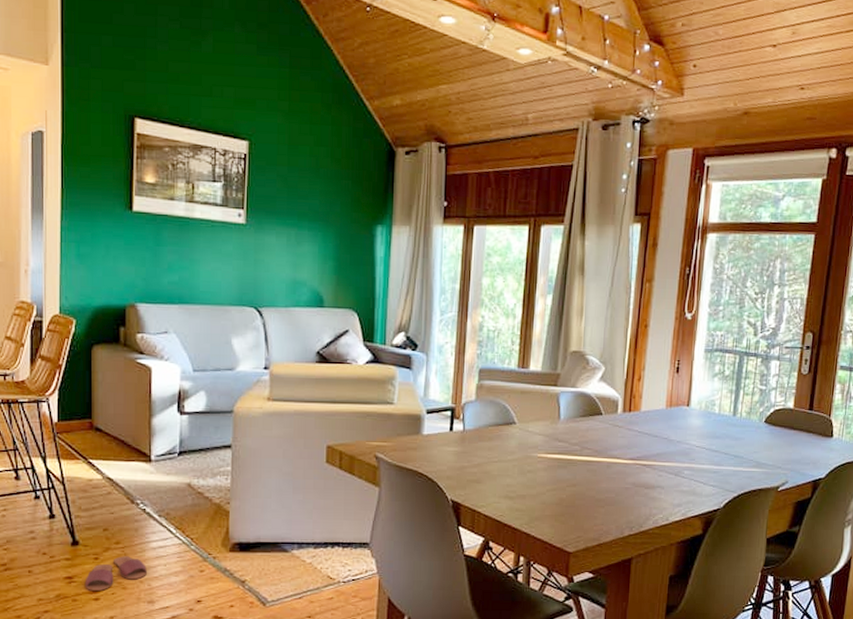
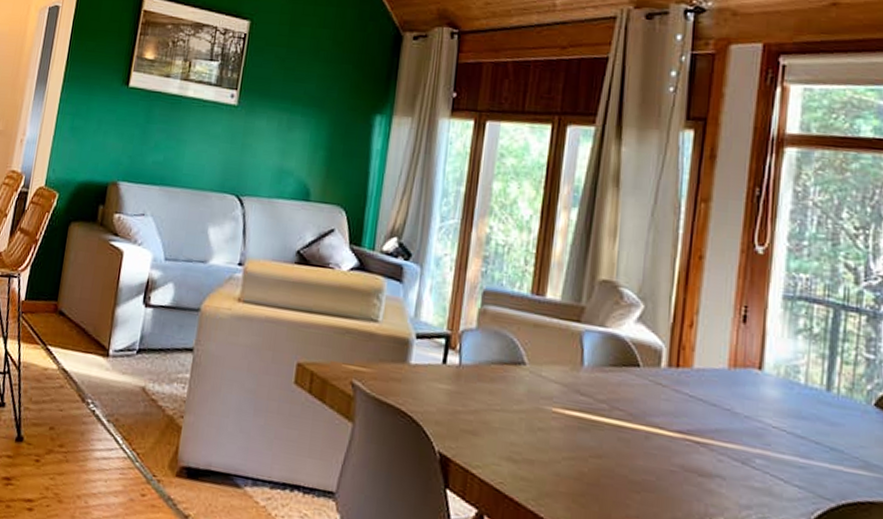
slippers: present [84,556,147,592] -> none [21,462,87,501]

